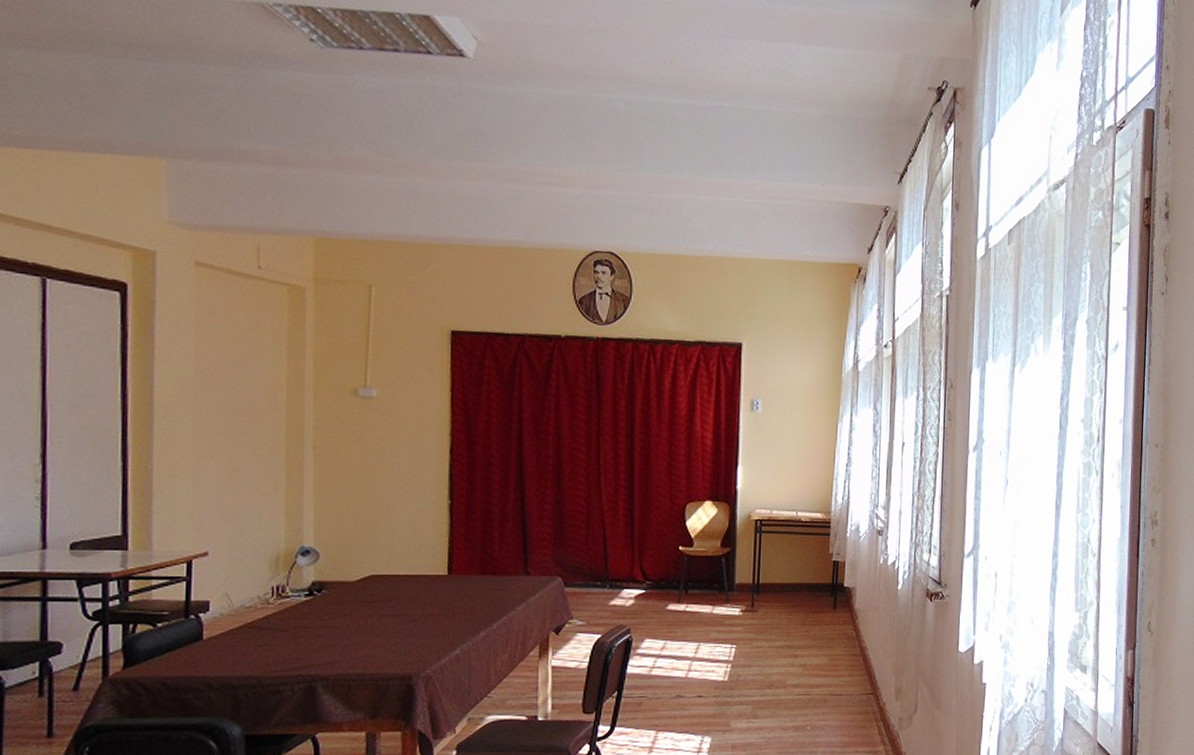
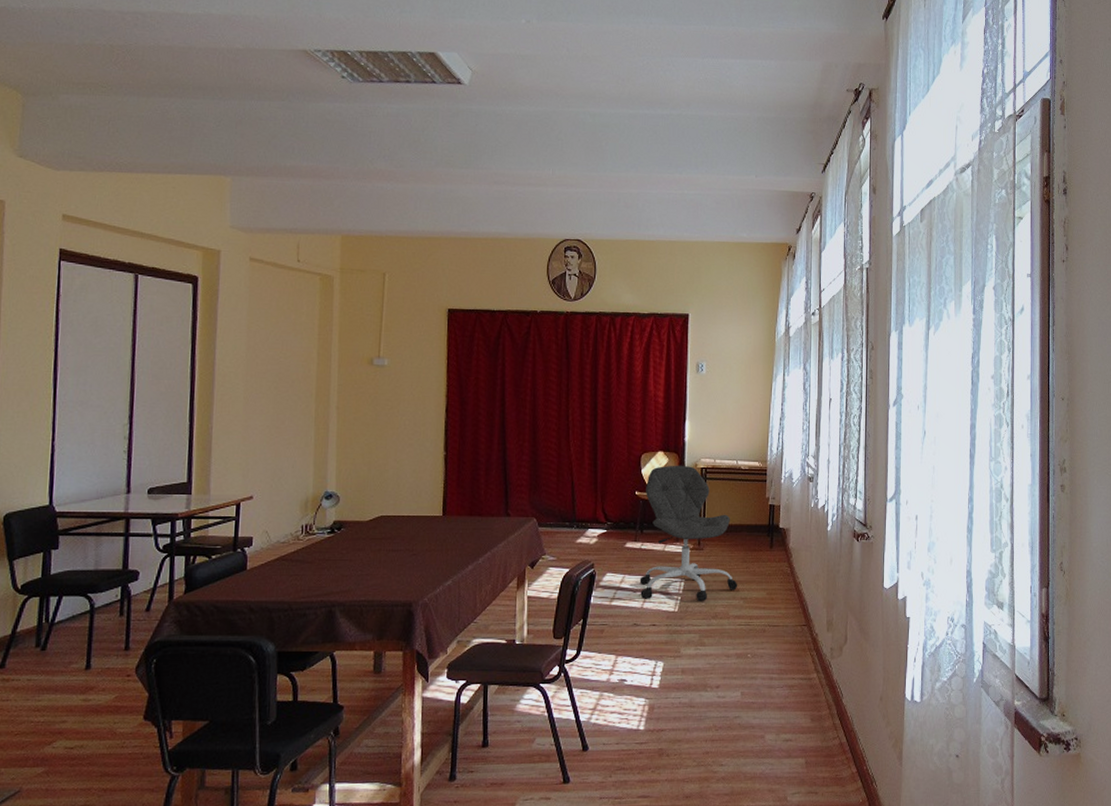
office chair: none [683,516,797,669] -> present [639,465,738,601]

